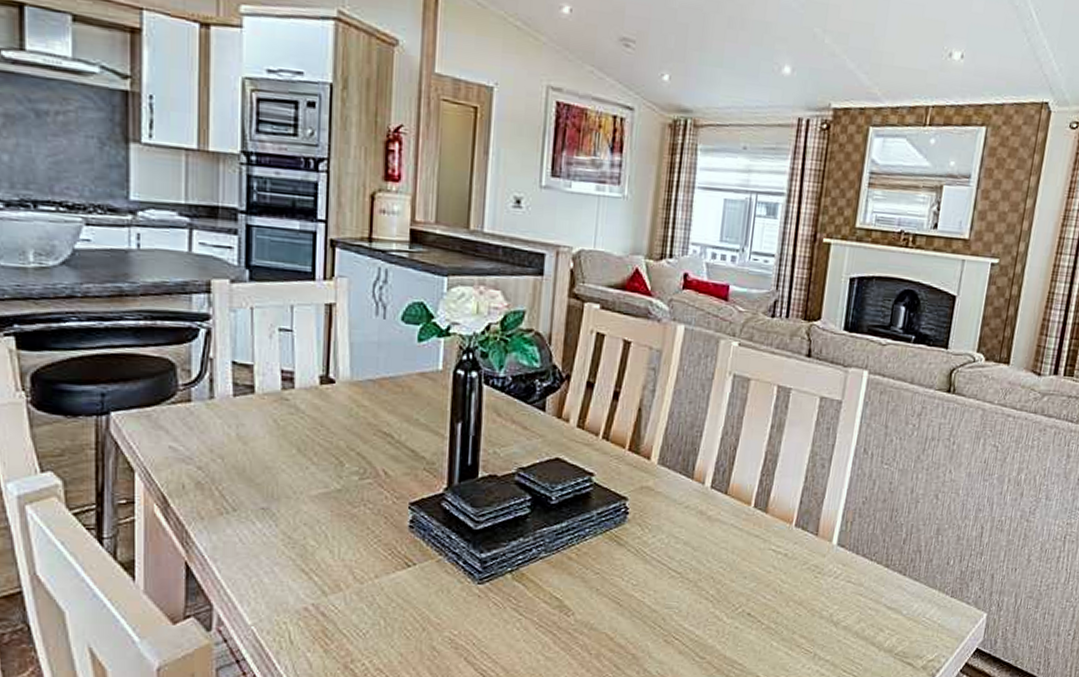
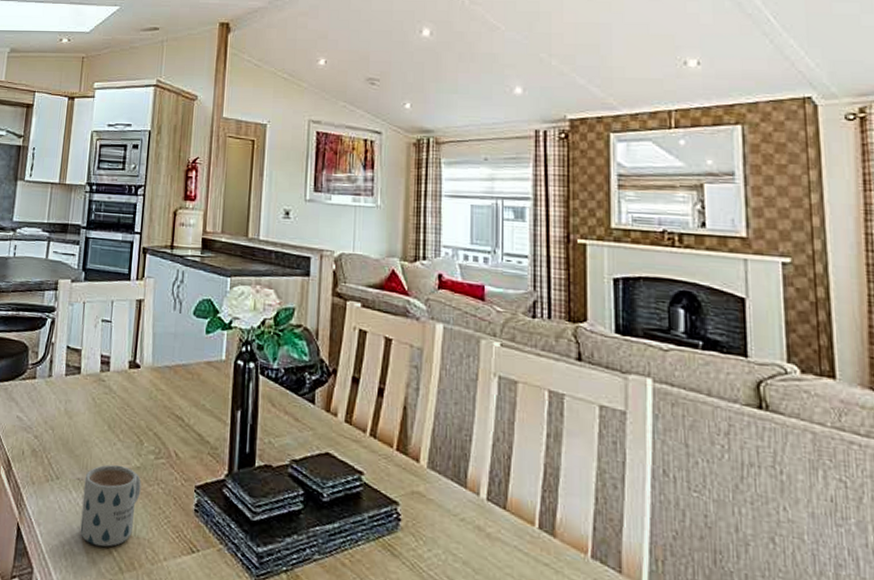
mug: none [270,489,344,574] -> present [80,464,142,547]

